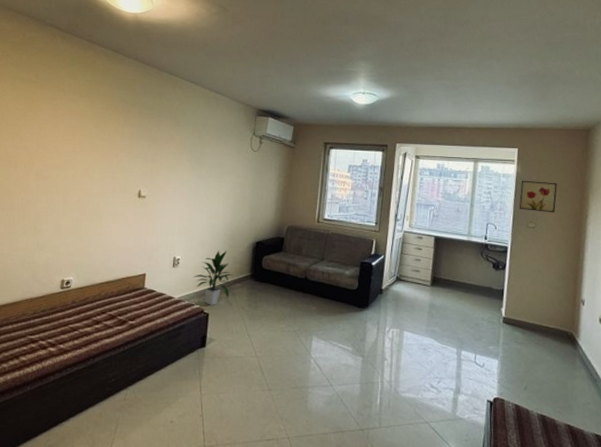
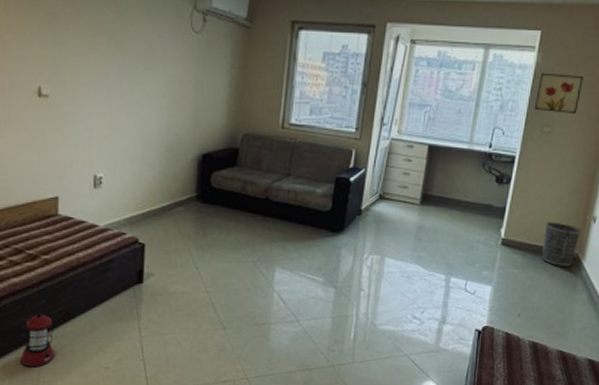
lantern: none [104,359,132,419] -> present [20,300,54,368]
indoor plant: present [194,250,233,305] -> none [122,165,173,234]
wastebasket: none [539,303,573,345] -> present [541,222,582,267]

